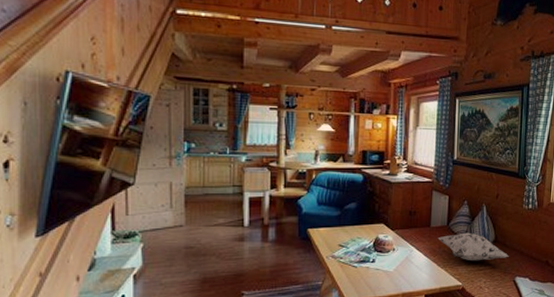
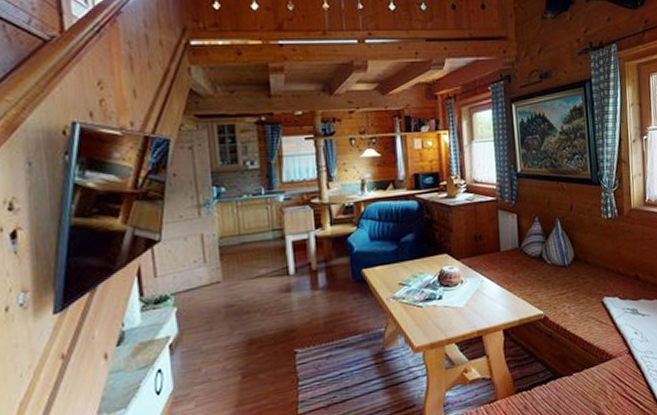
decorative pillow: present [438,232,509,261] -> none [510,252,593,285]

